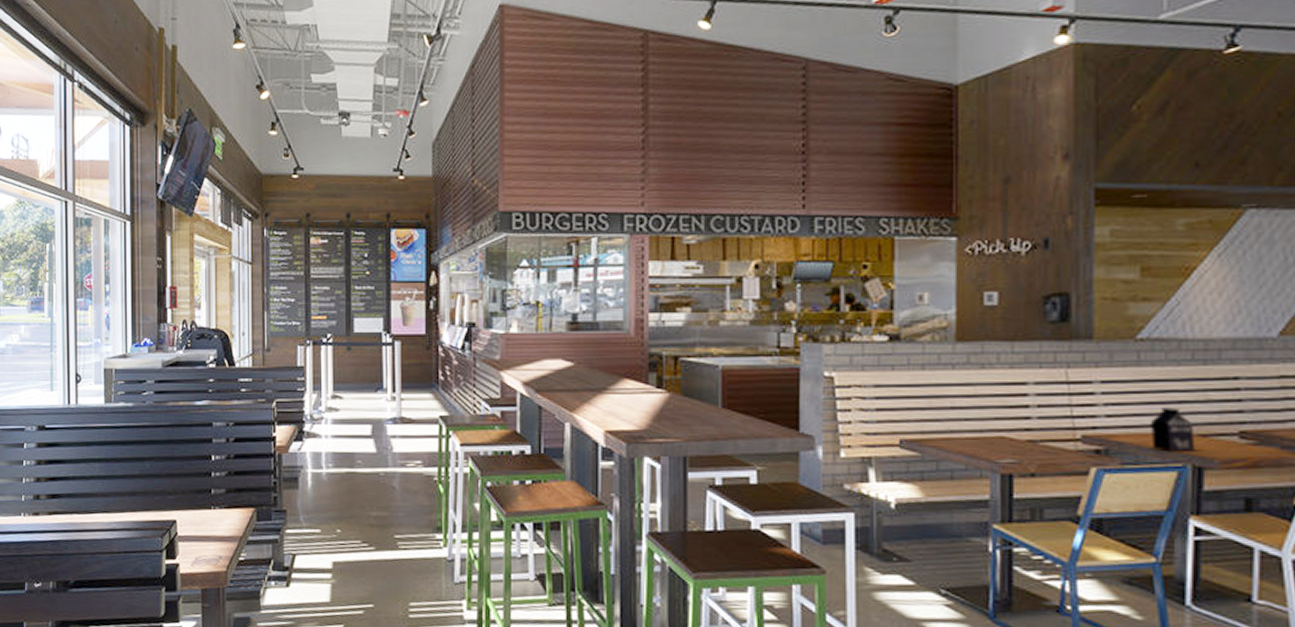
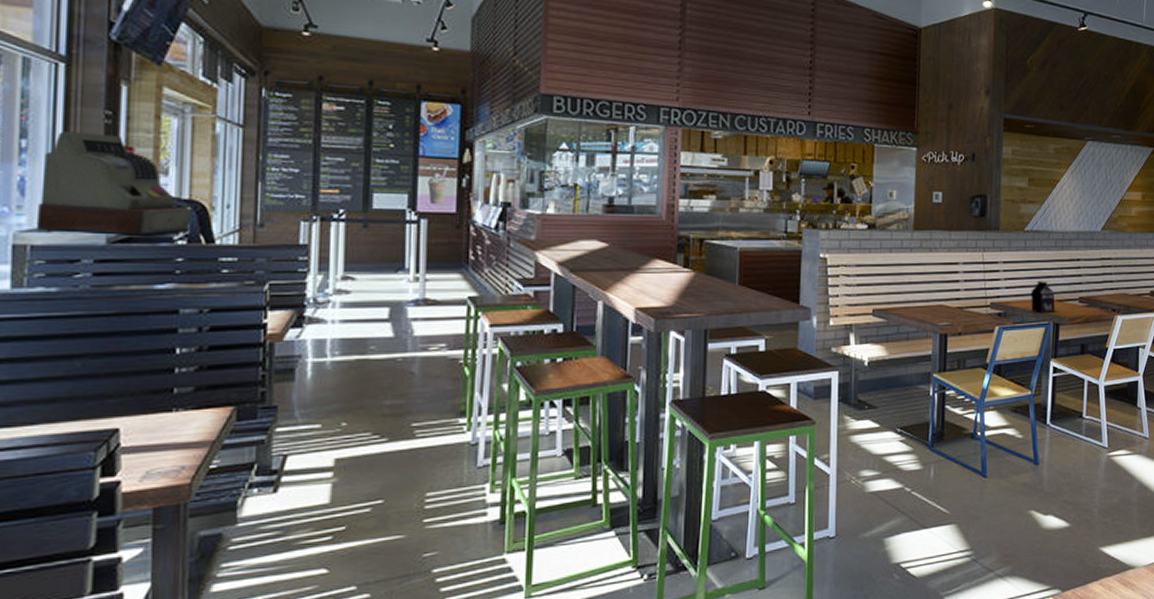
cash register: none [117,276,217,360] -> present [35,131,191,236]

